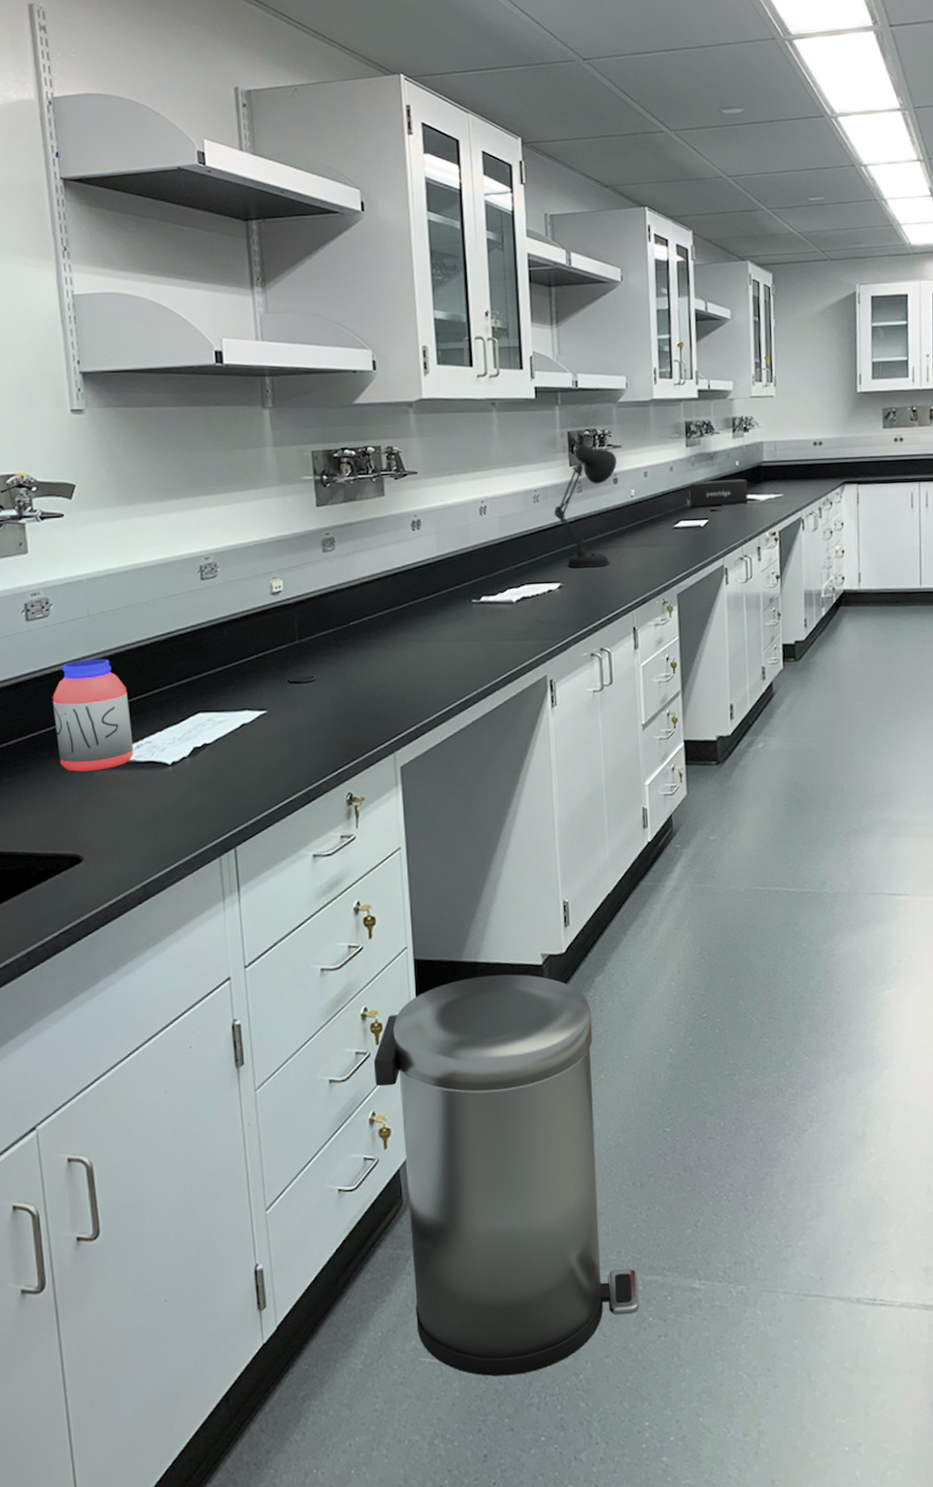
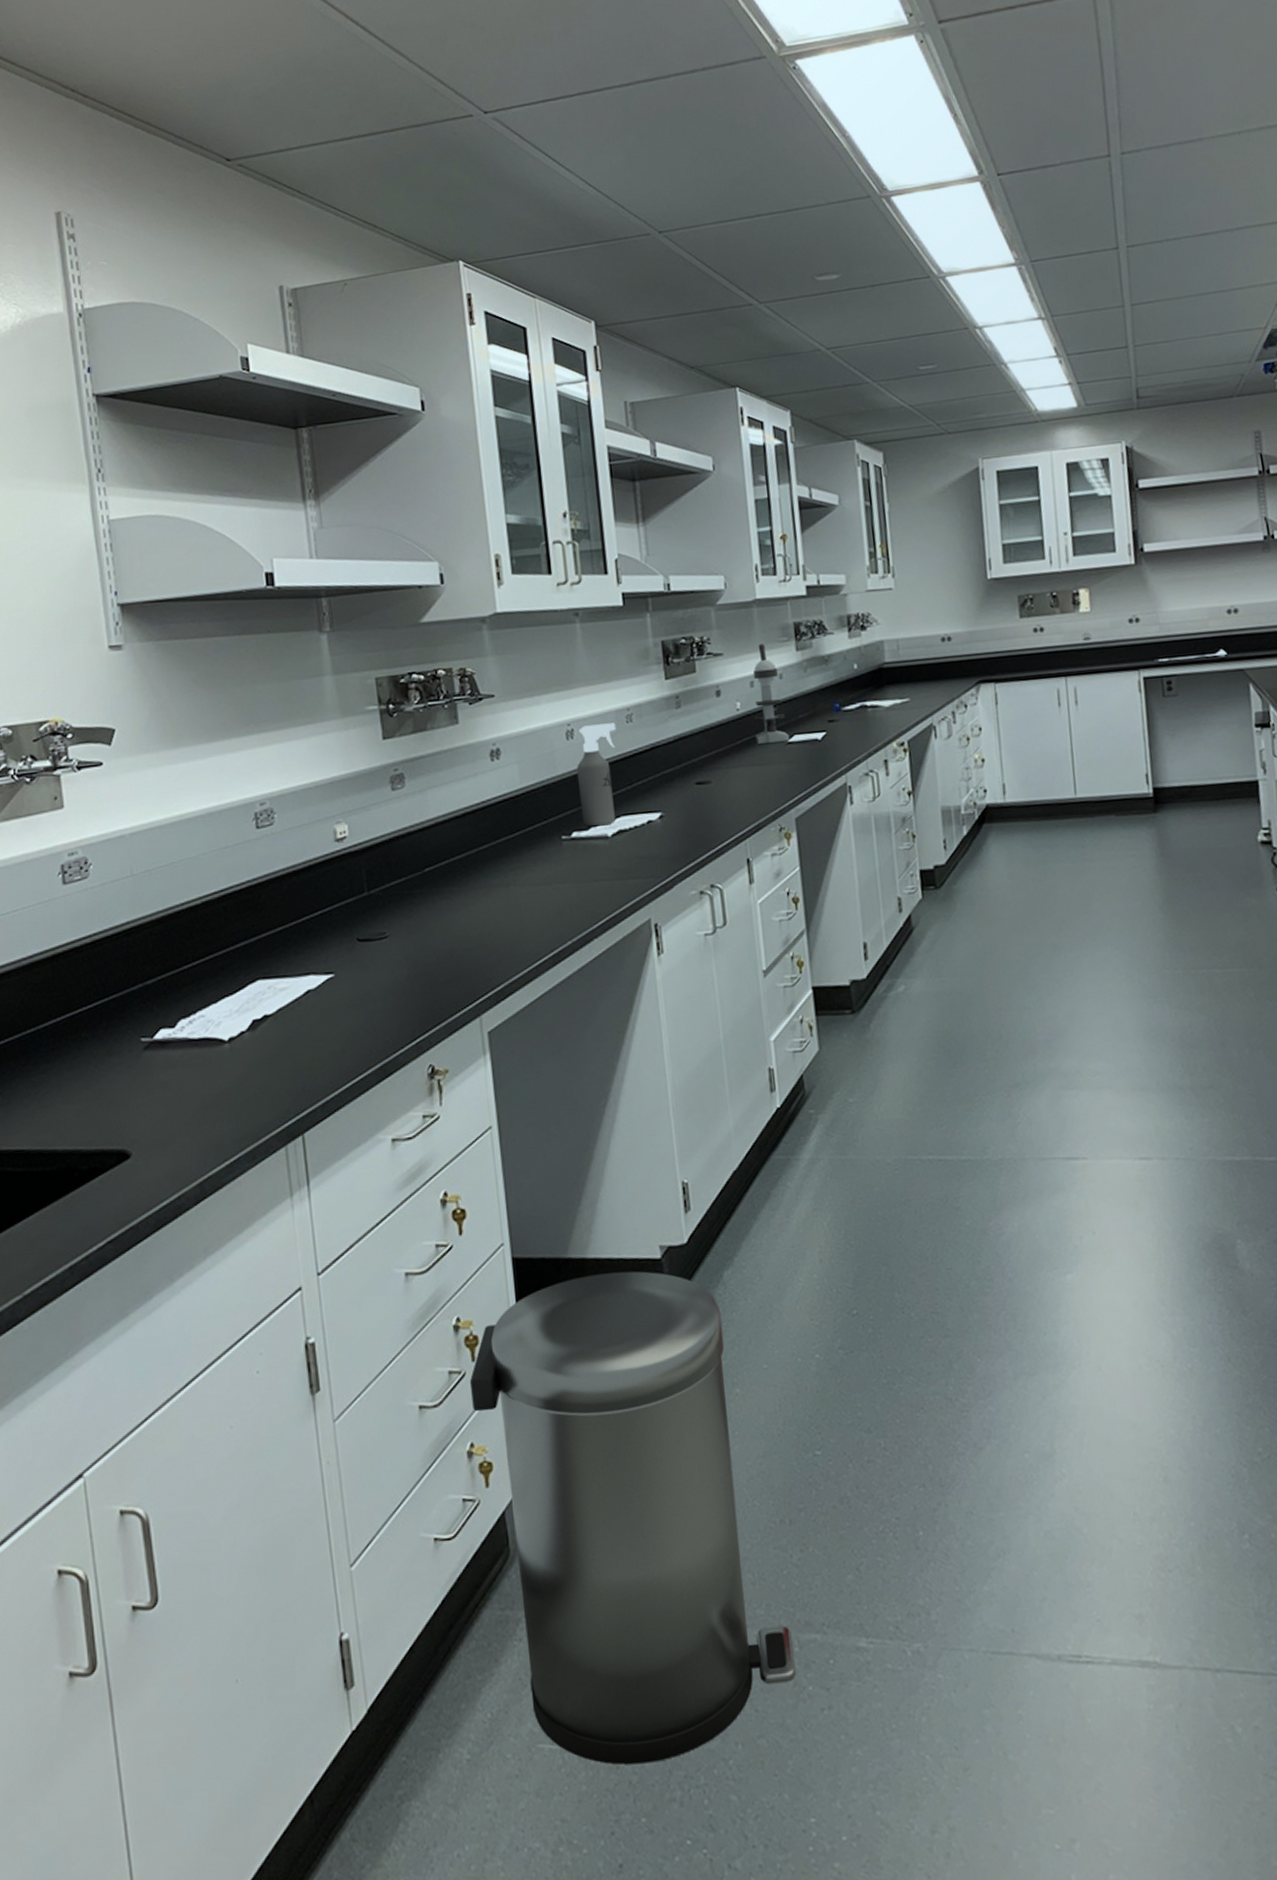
jar: present [52,658,134,772] -> none [93,923,186,1054]
spray bottle: none [488,502,524,593] -> present [577,723,616,827]
desk lamp: present [554,445,617,568] -> none [650,655,719,795]
microscope: none [645,439,676,527] -> present [752,644,790,744]
box: present [686,478,749,507] -> none [799,683,871,719]

